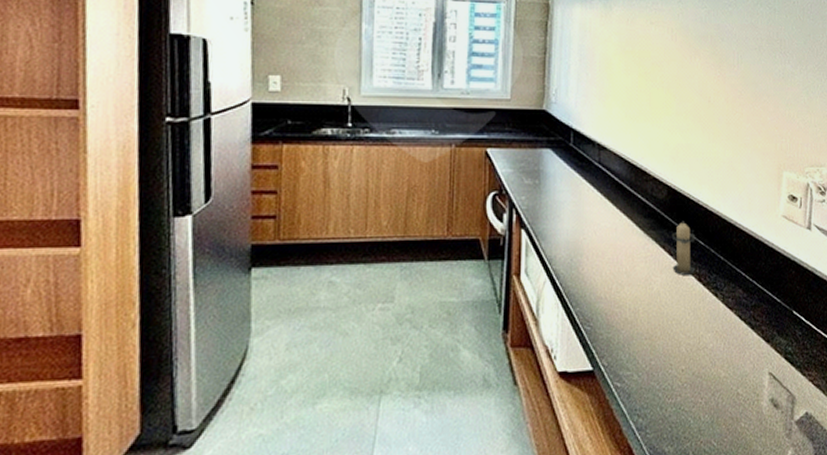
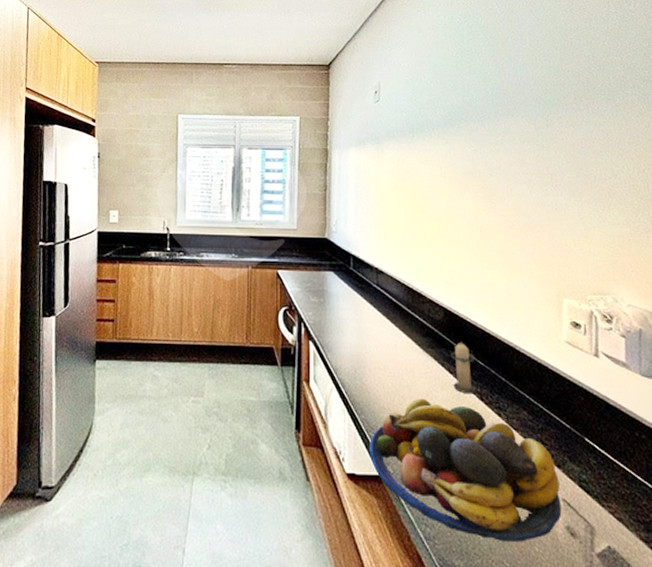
fruit bowl: none [582,284,767,422] -> present [368,398,562,542]

